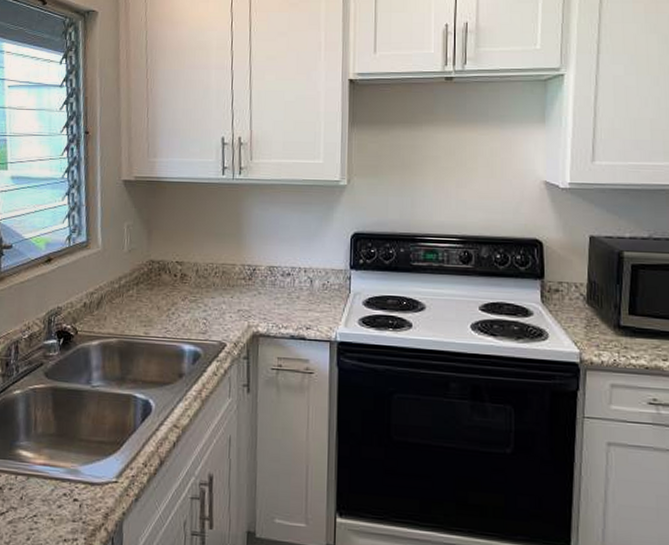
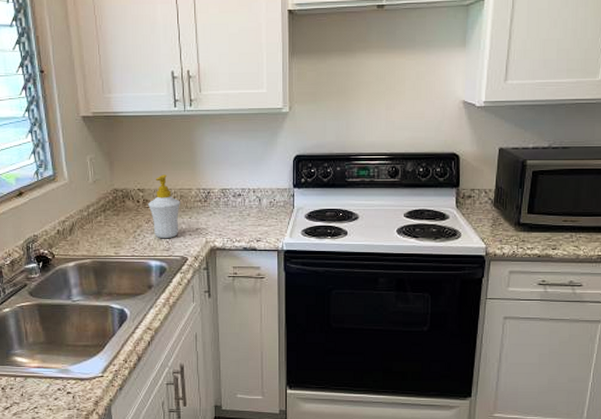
soap bottle: none [186,247,223,320] -> present [148,174,181,239]

